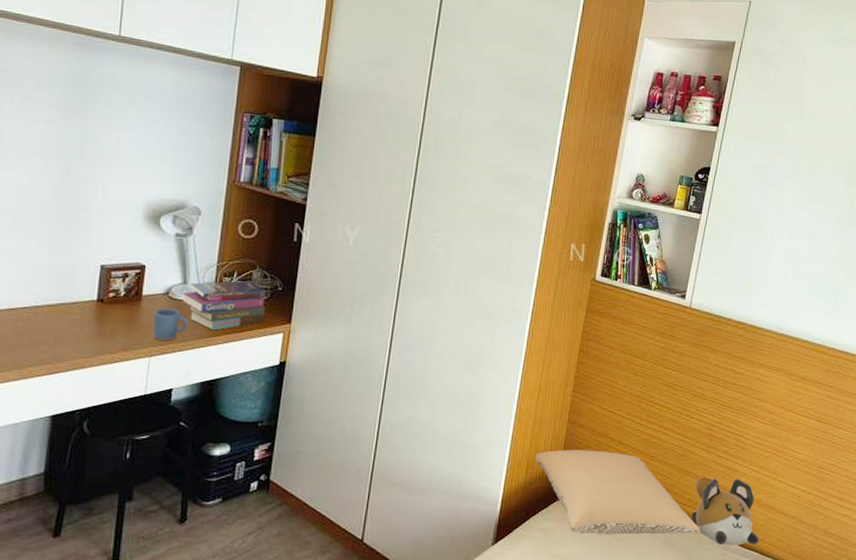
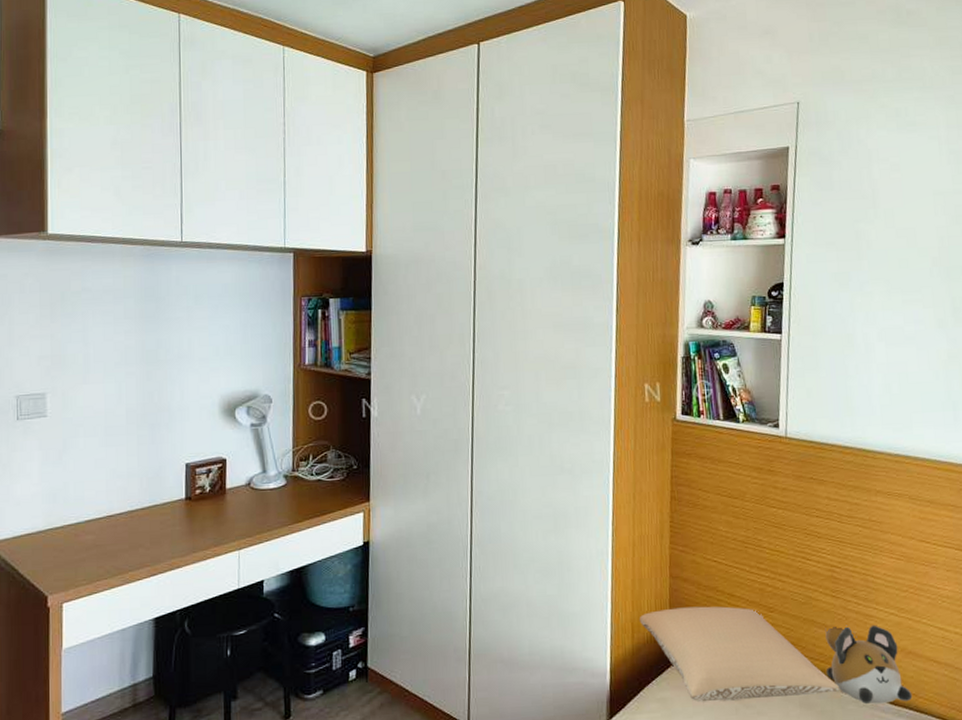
mug: present [153,308,188,341] -> none [240,499,272,532]
books: present [182,280,266,331] -> none [263,462,345,517]

